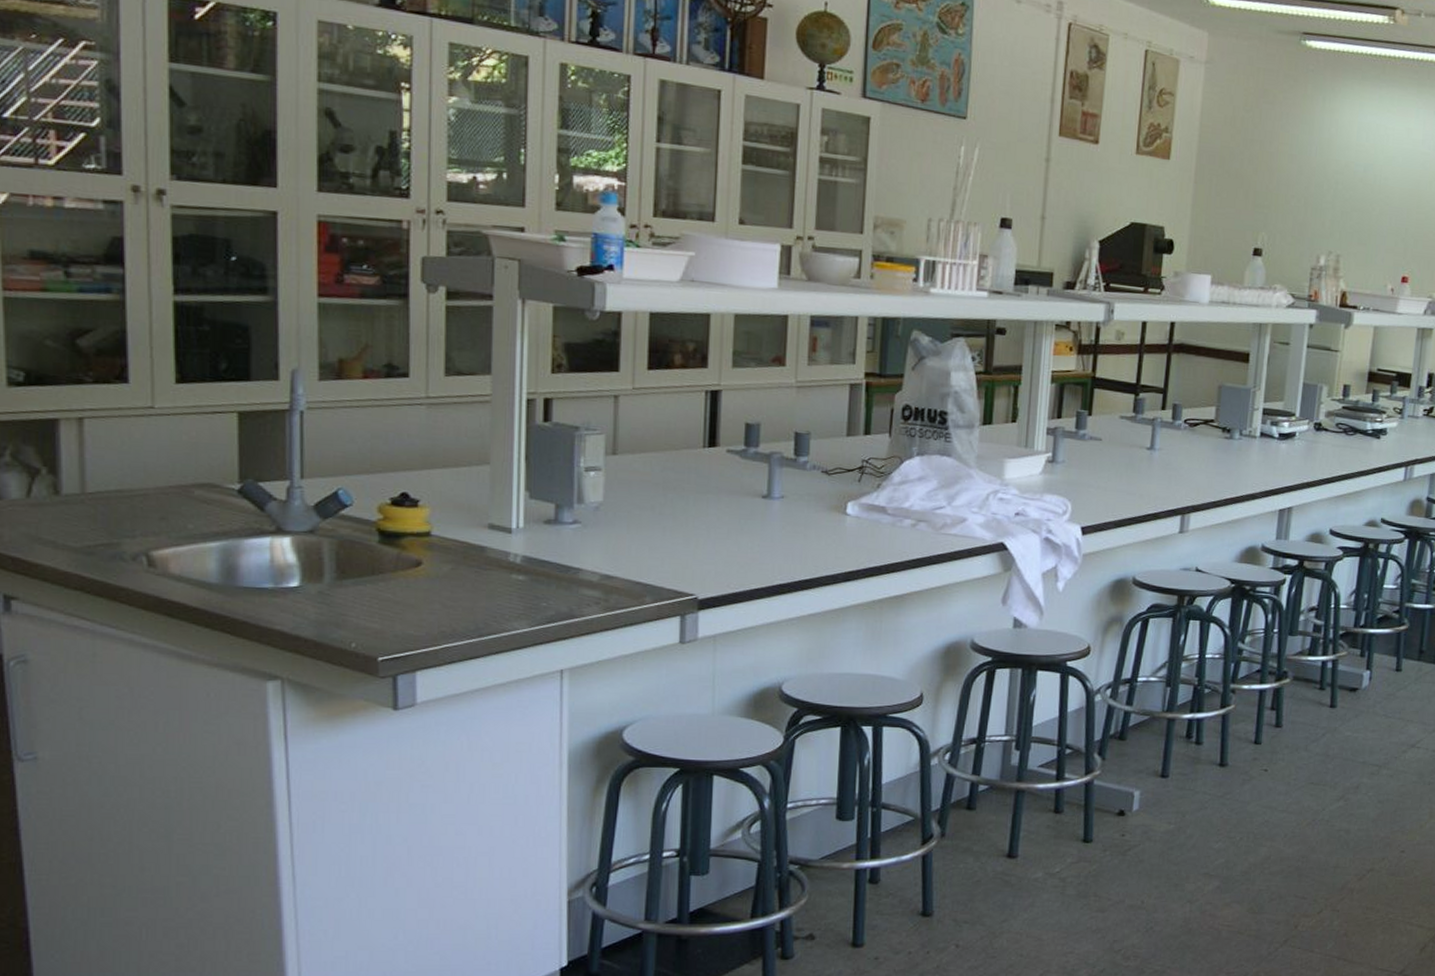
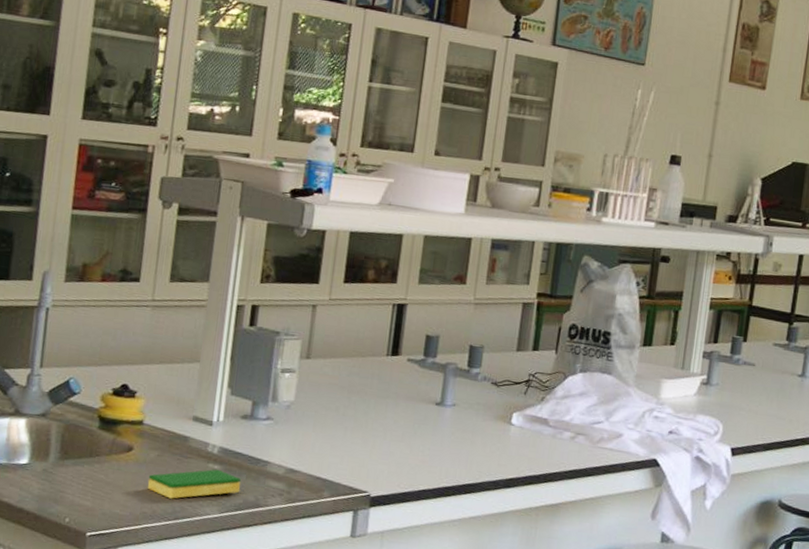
dish sponge: none [443,580,551,615] -> present [147,469,241,499]

